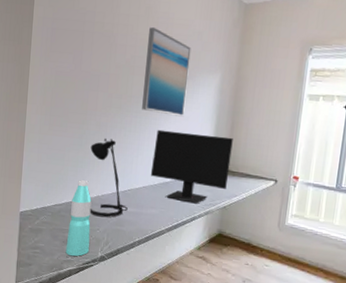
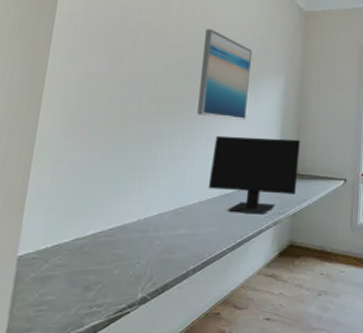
water bottle: present [65,180,92,257] -> none [88,203,130,306]
desk lamp: present [89,138,128,218] -> none [126,149,179,246]

